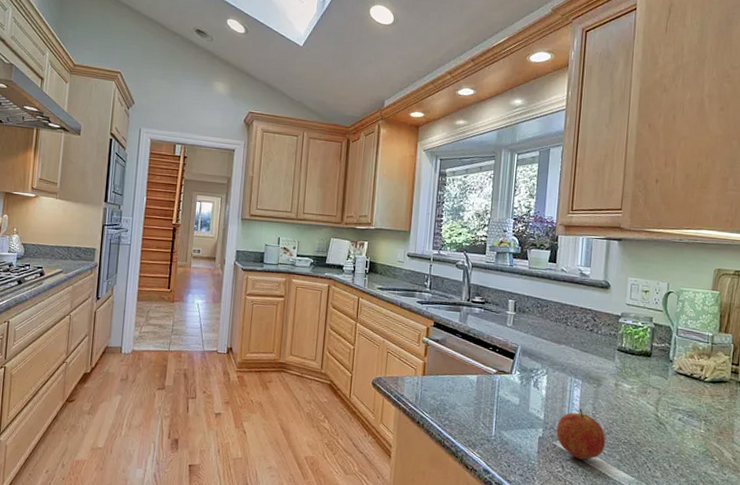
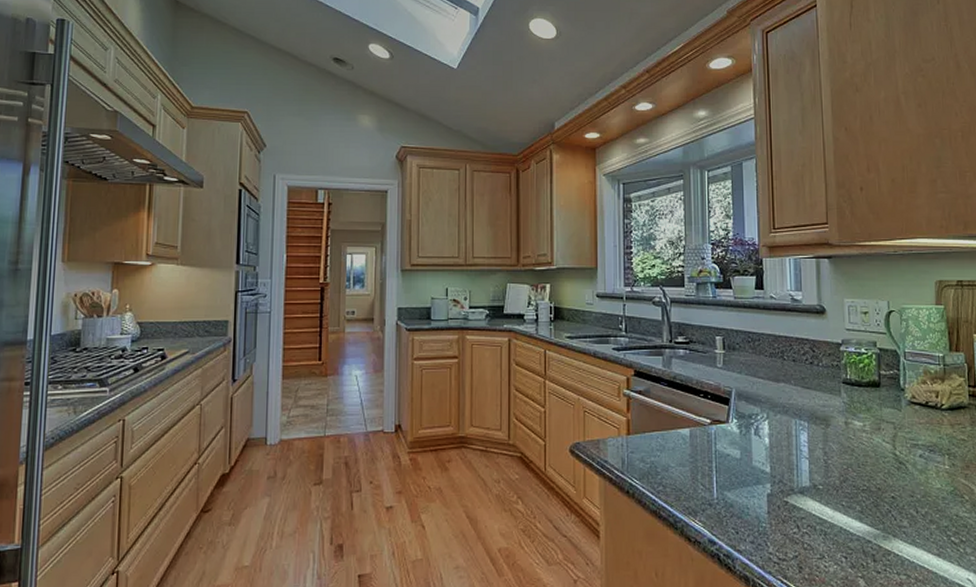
fruit: present [556,408,606,460] -> none [786,455,843,516]

